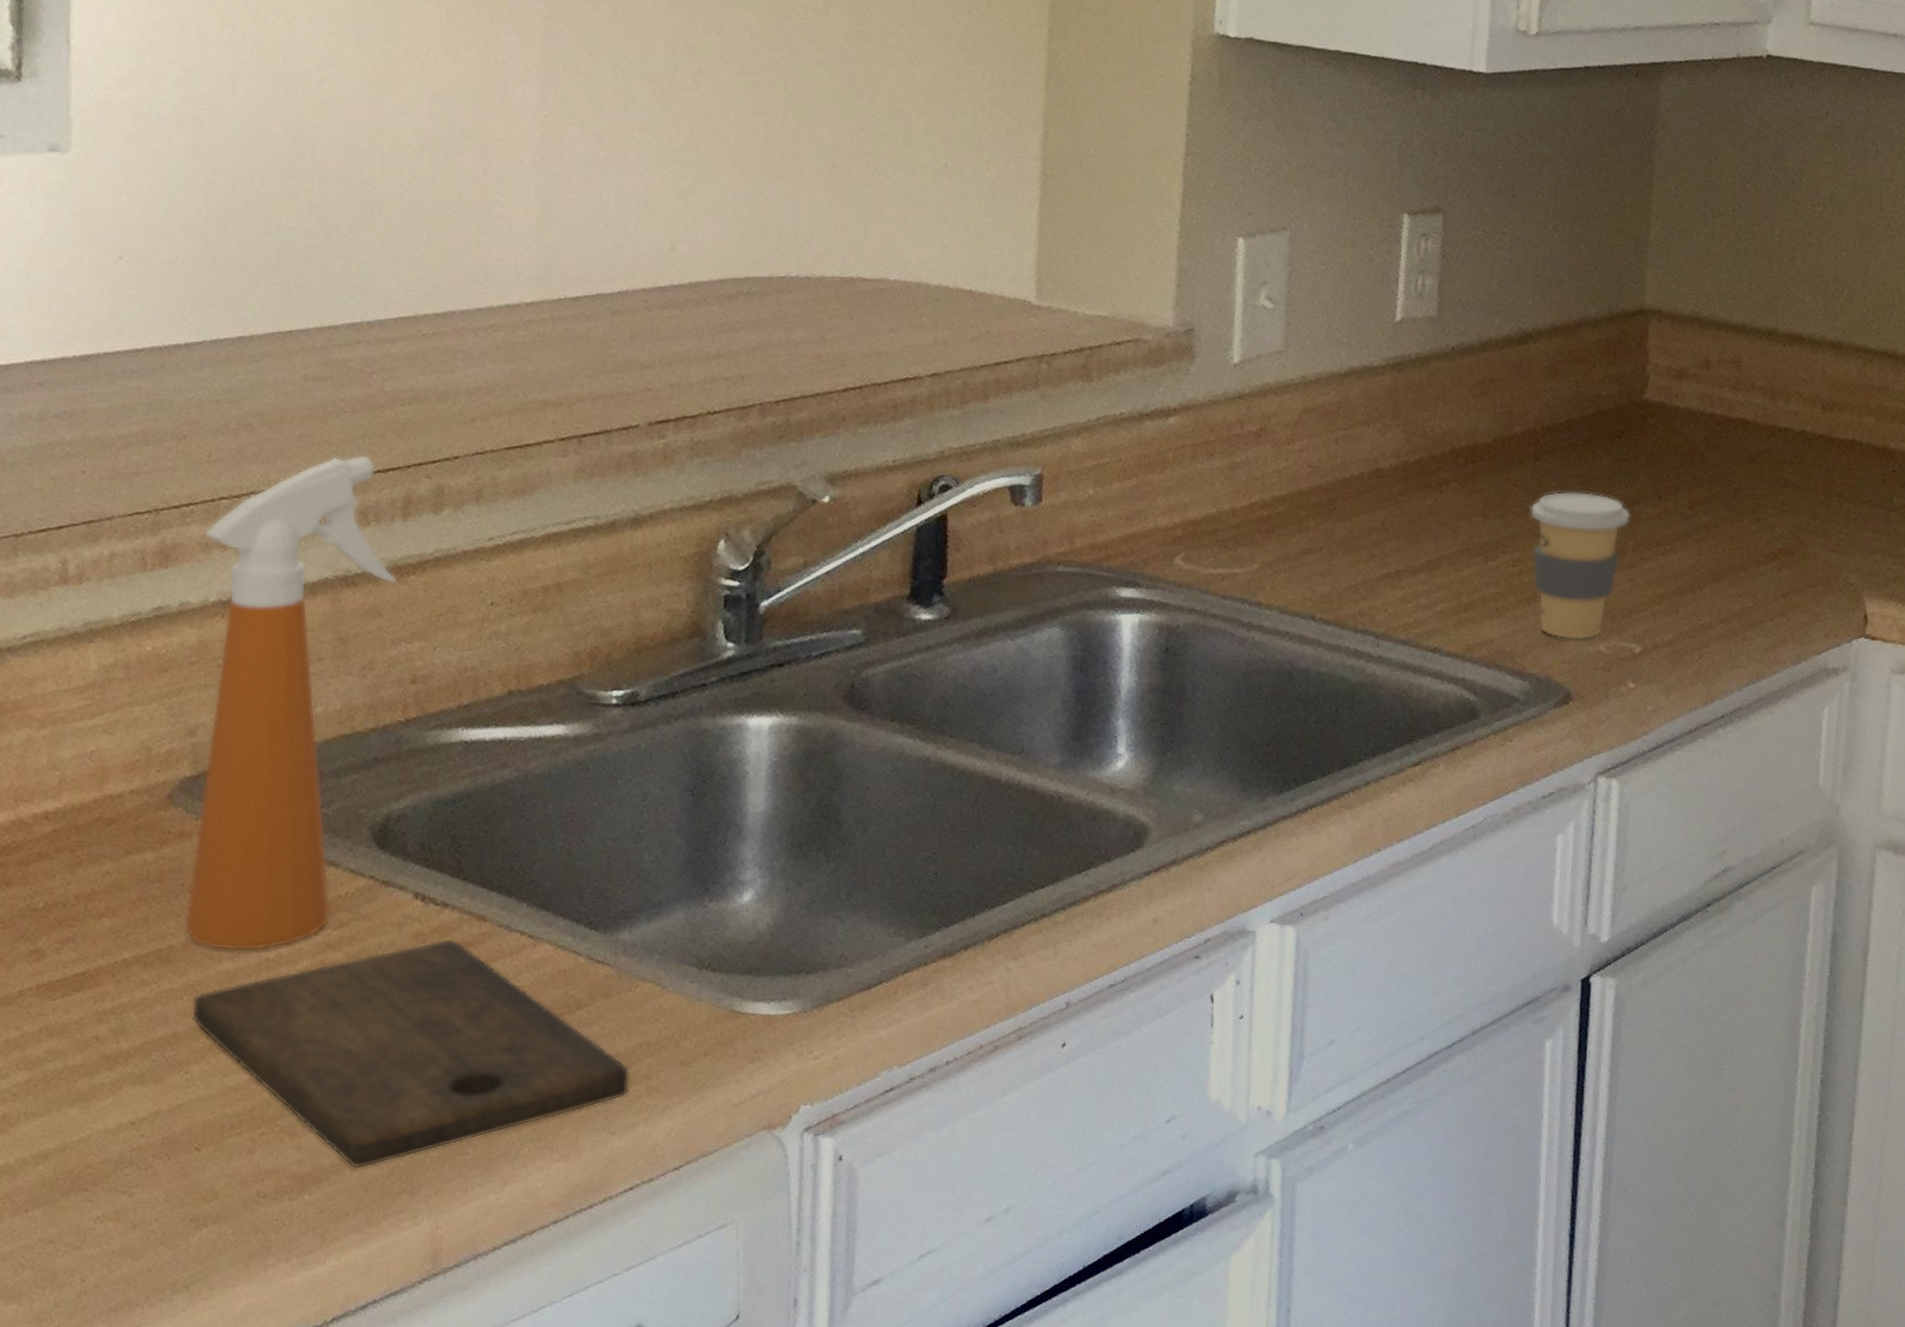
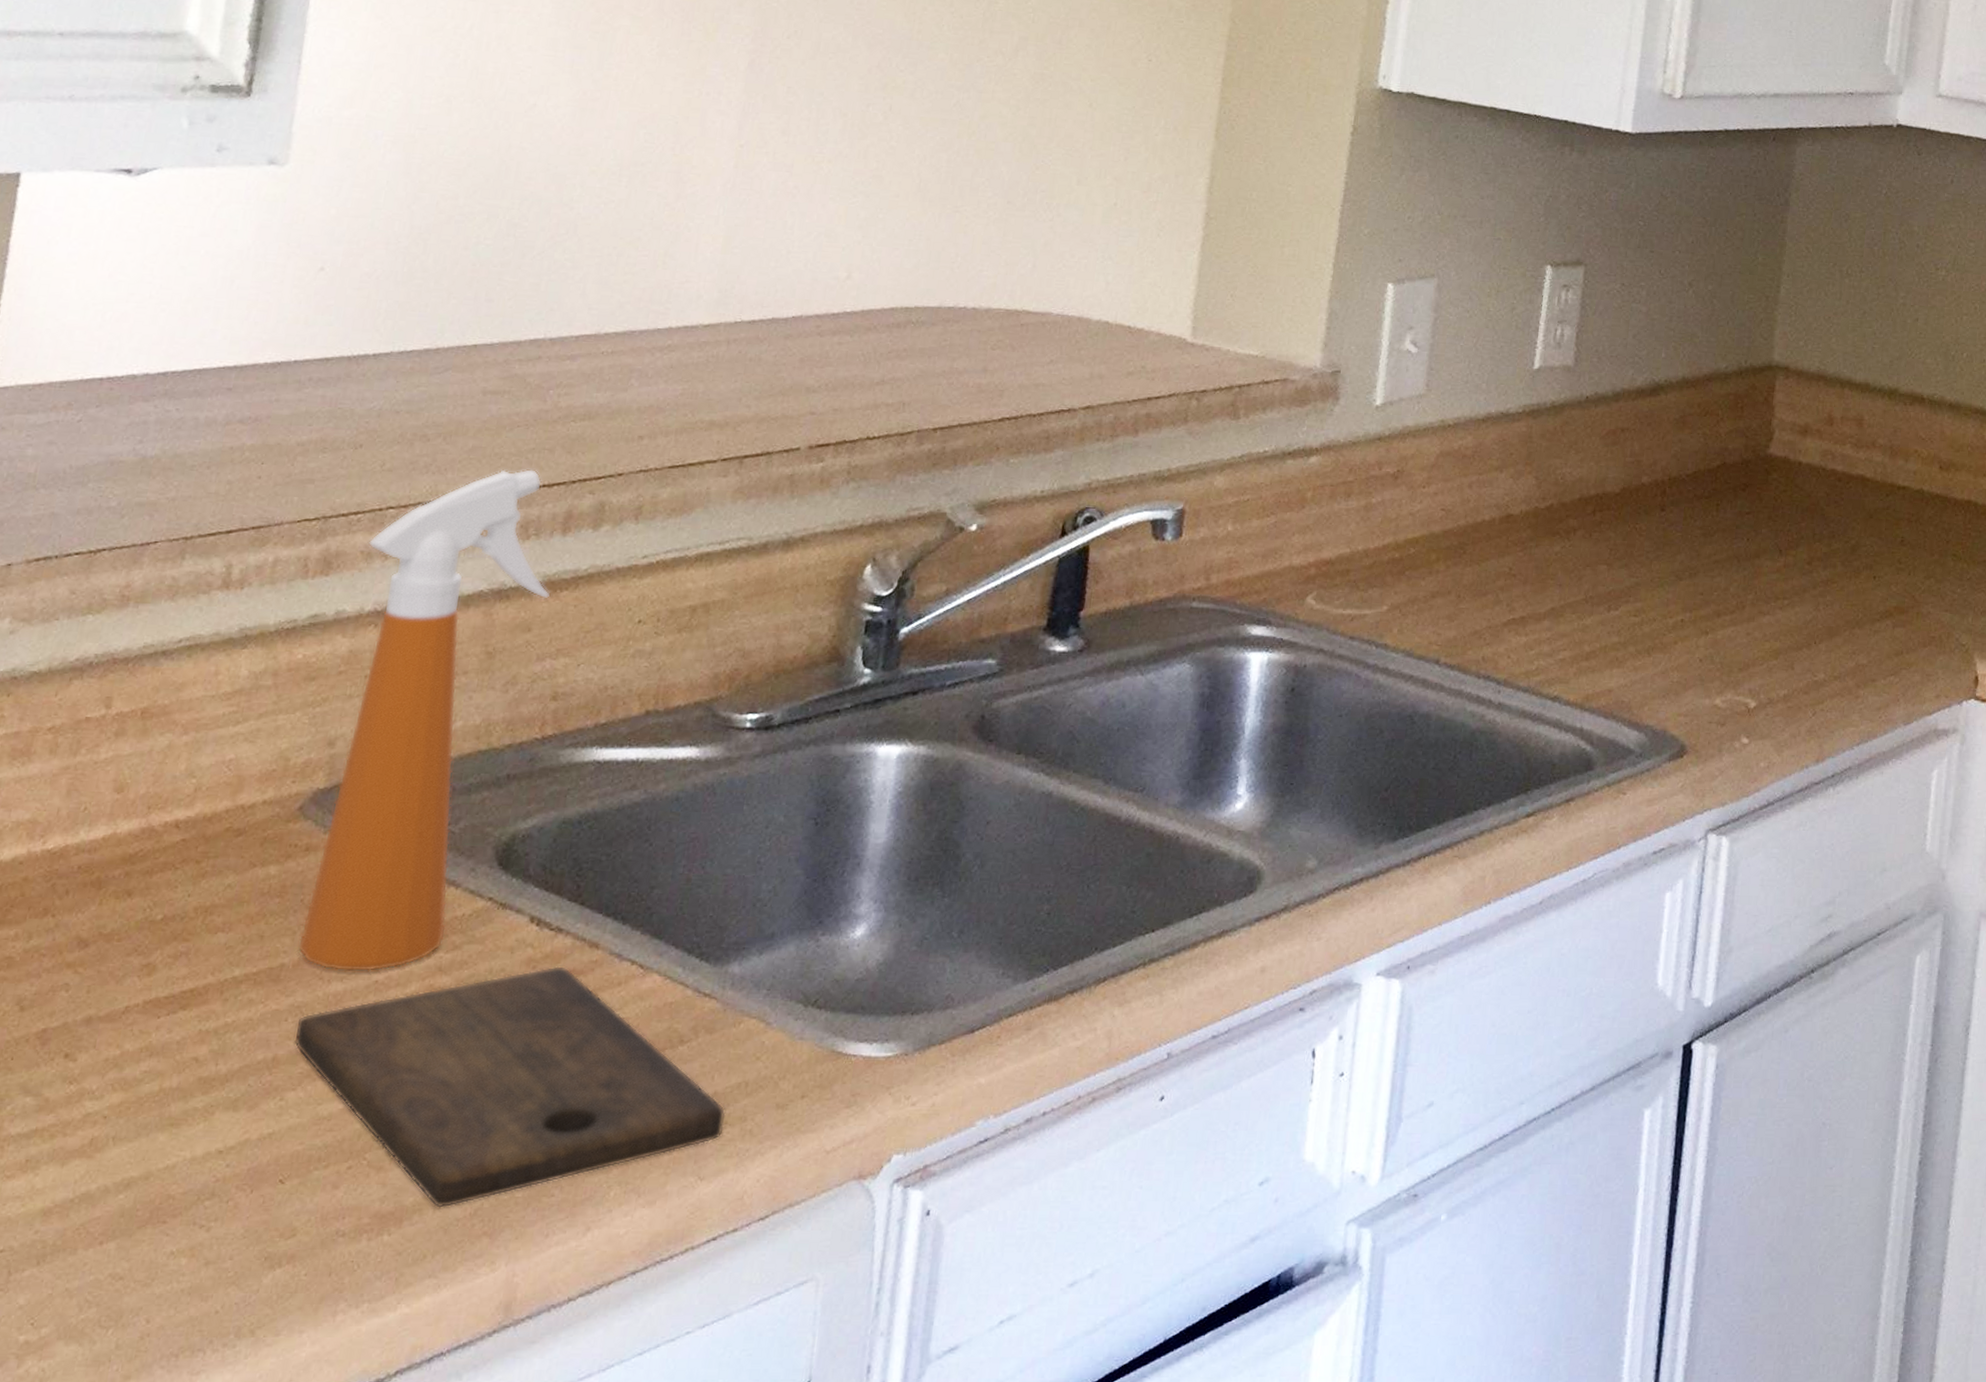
coffee cup: present [1529,491,1631,639] -> none [1653,542,1751,692]

